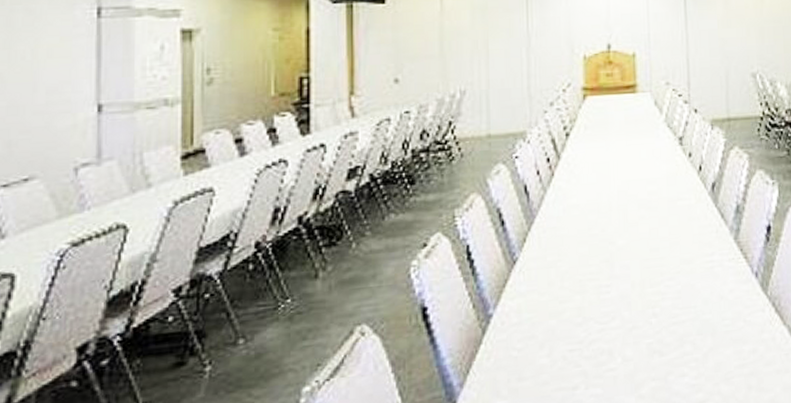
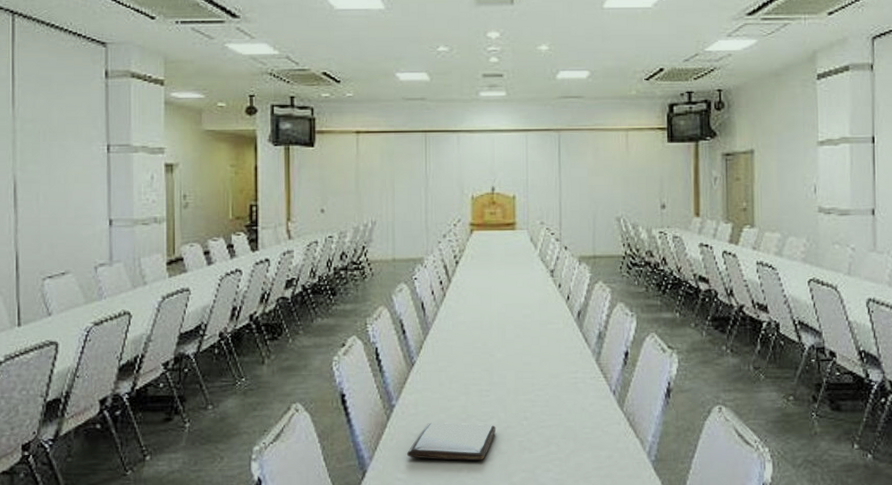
book: none [509,327,620,379] -> present [407,422,496,461]

